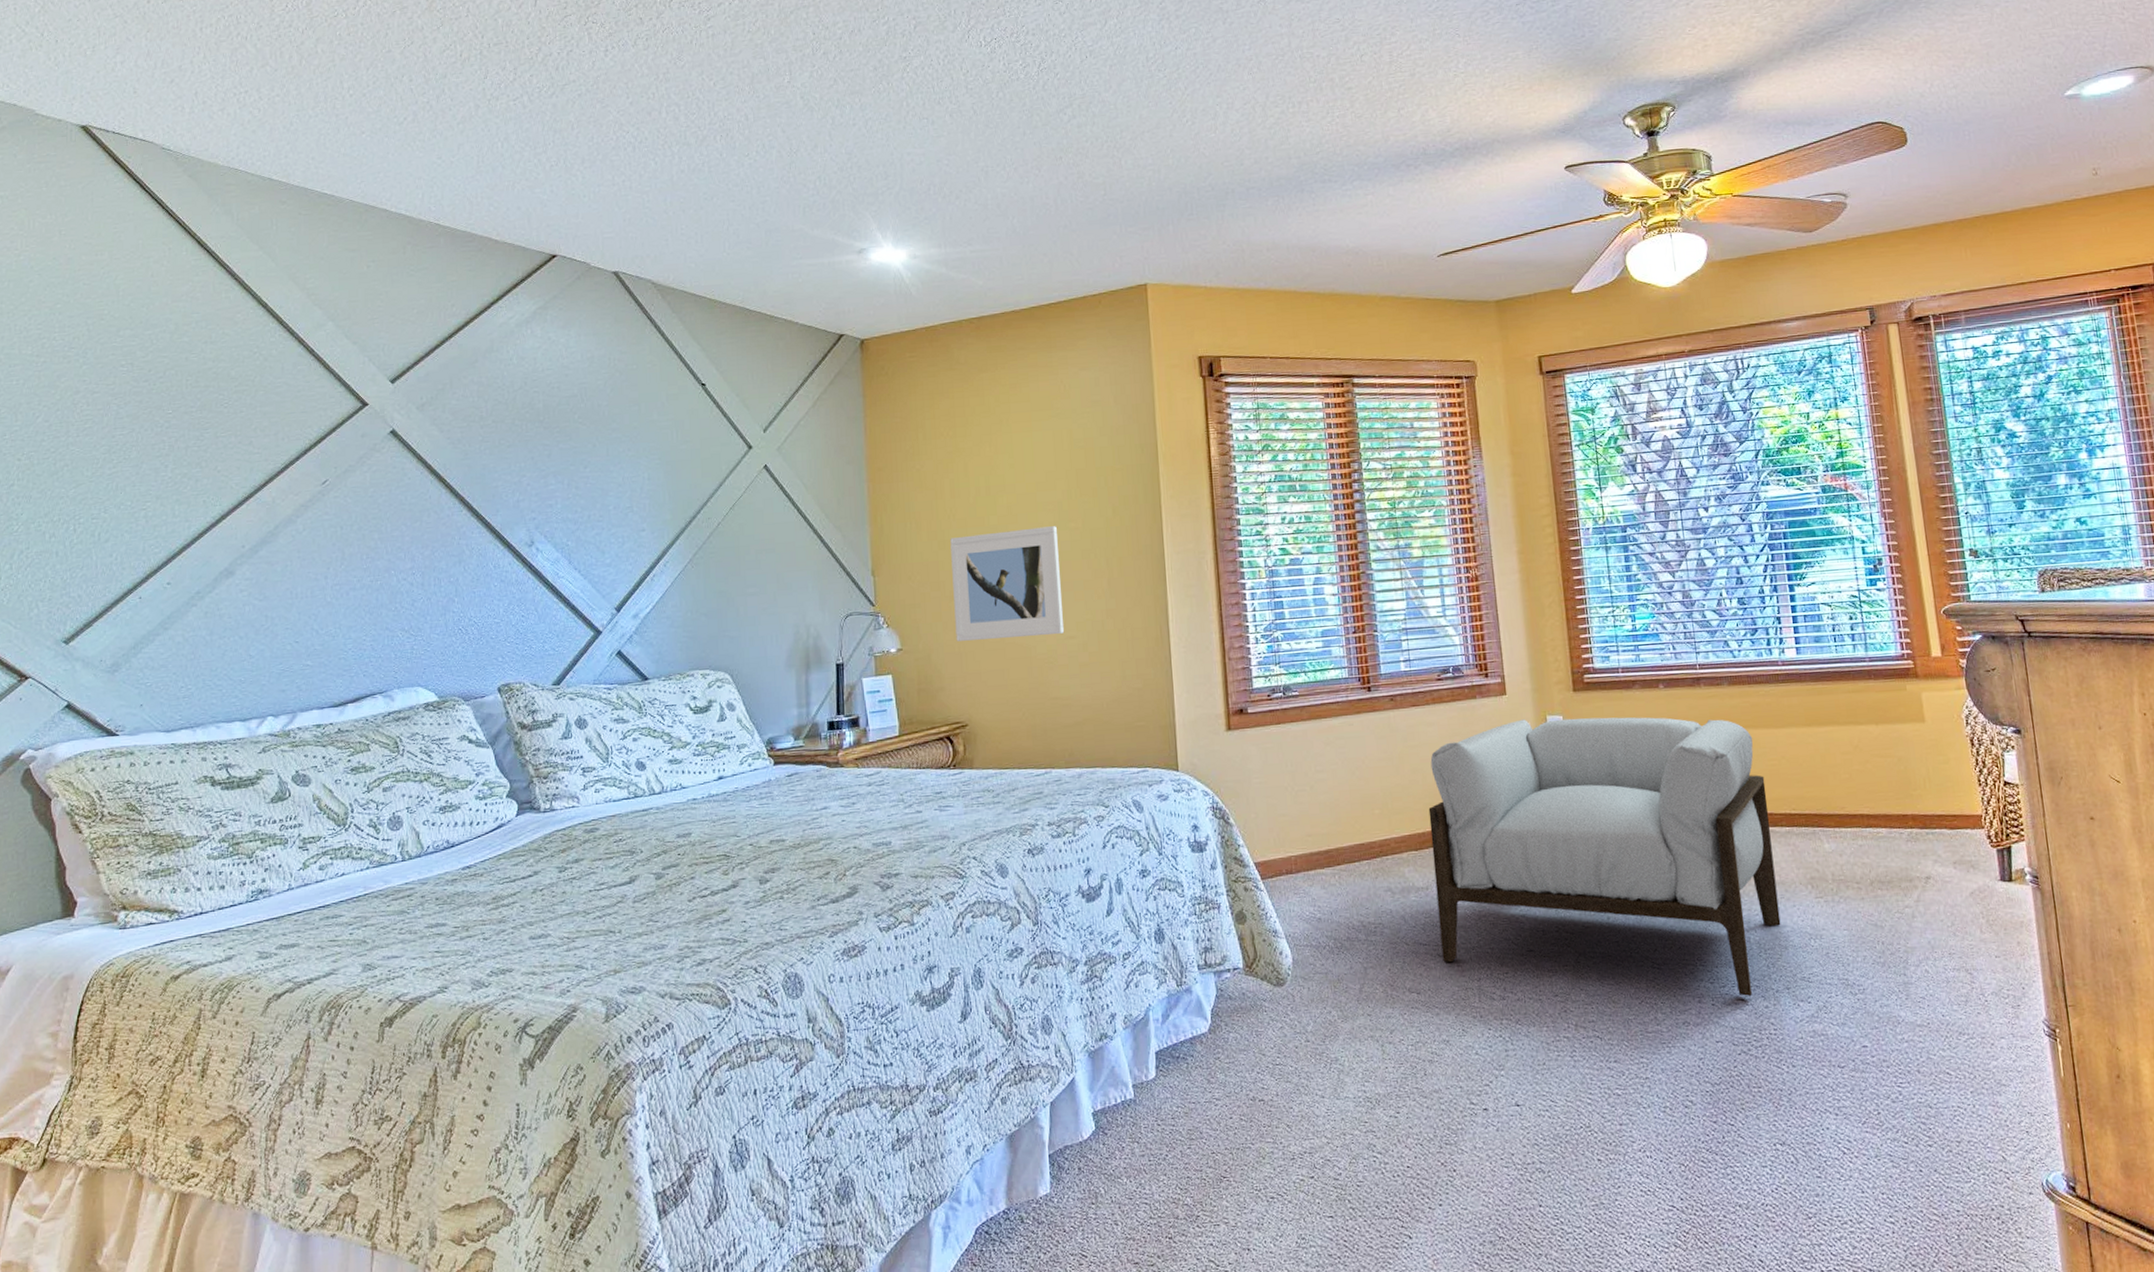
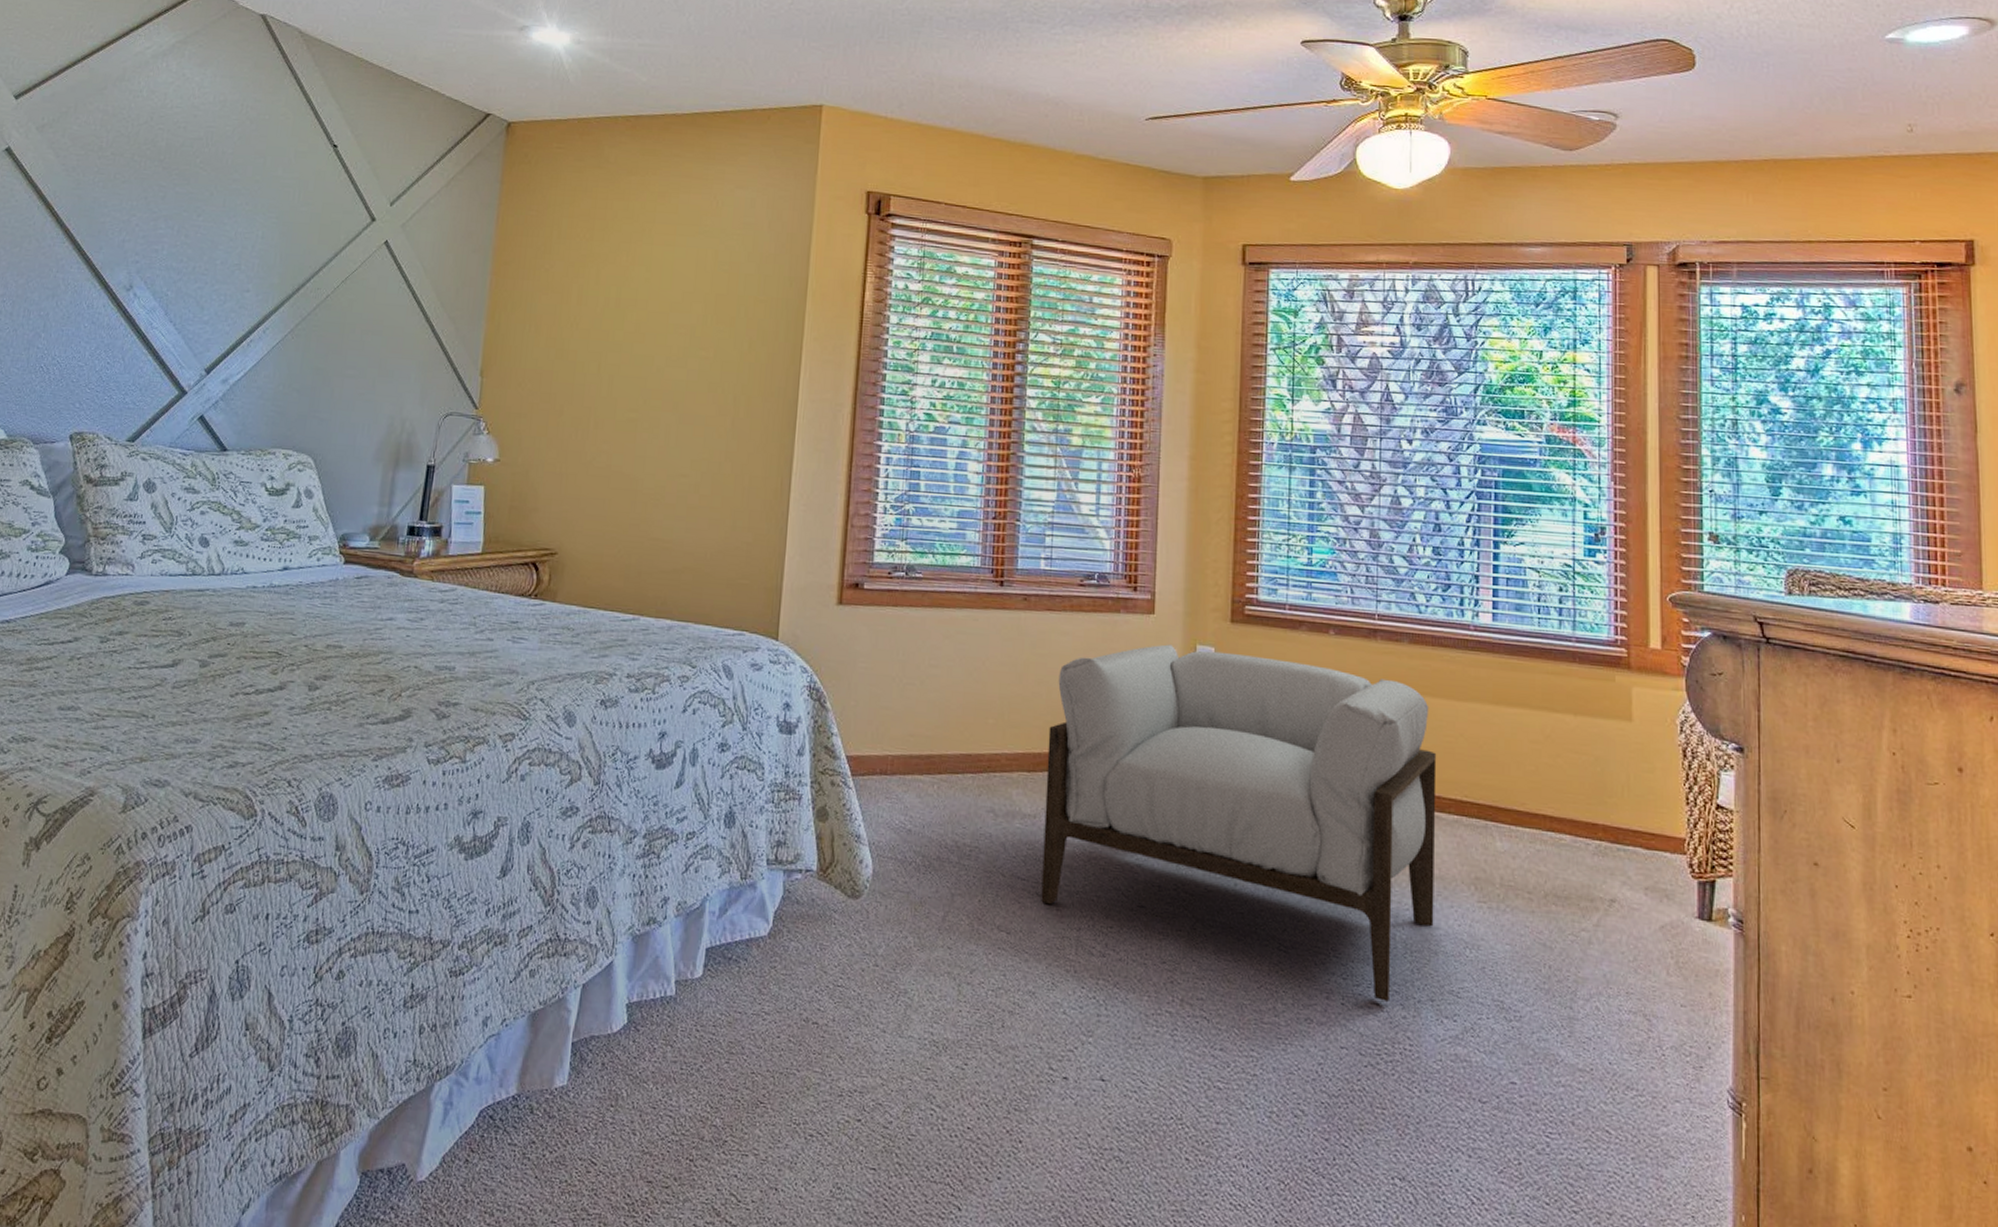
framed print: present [950,526,1065,641] -> none [559,348,686,471]

